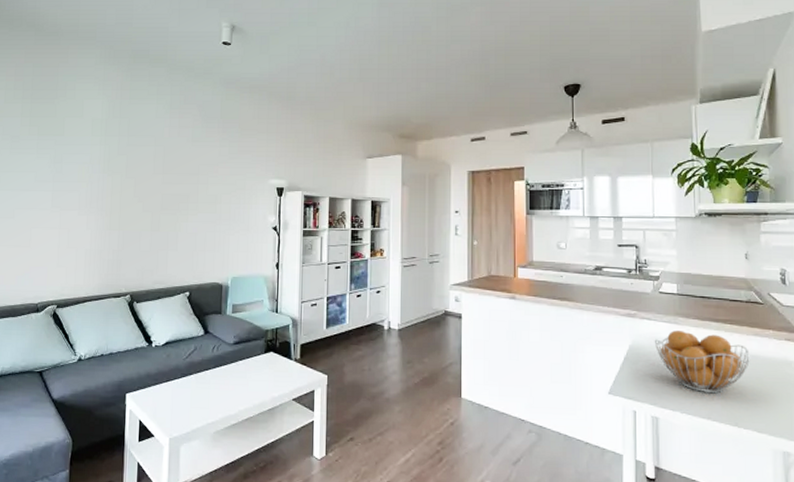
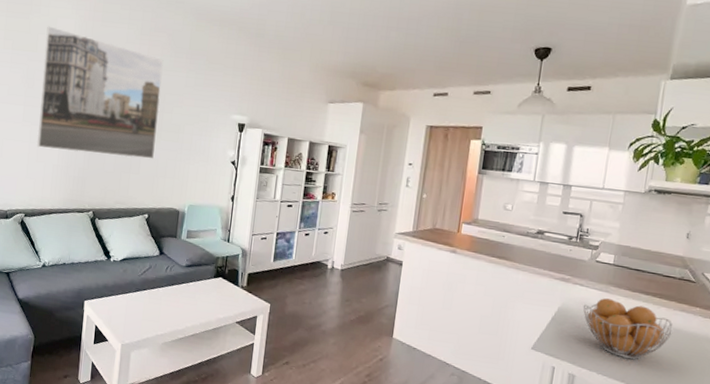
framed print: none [67,109,195,234] -> present [36,26,164,159]

